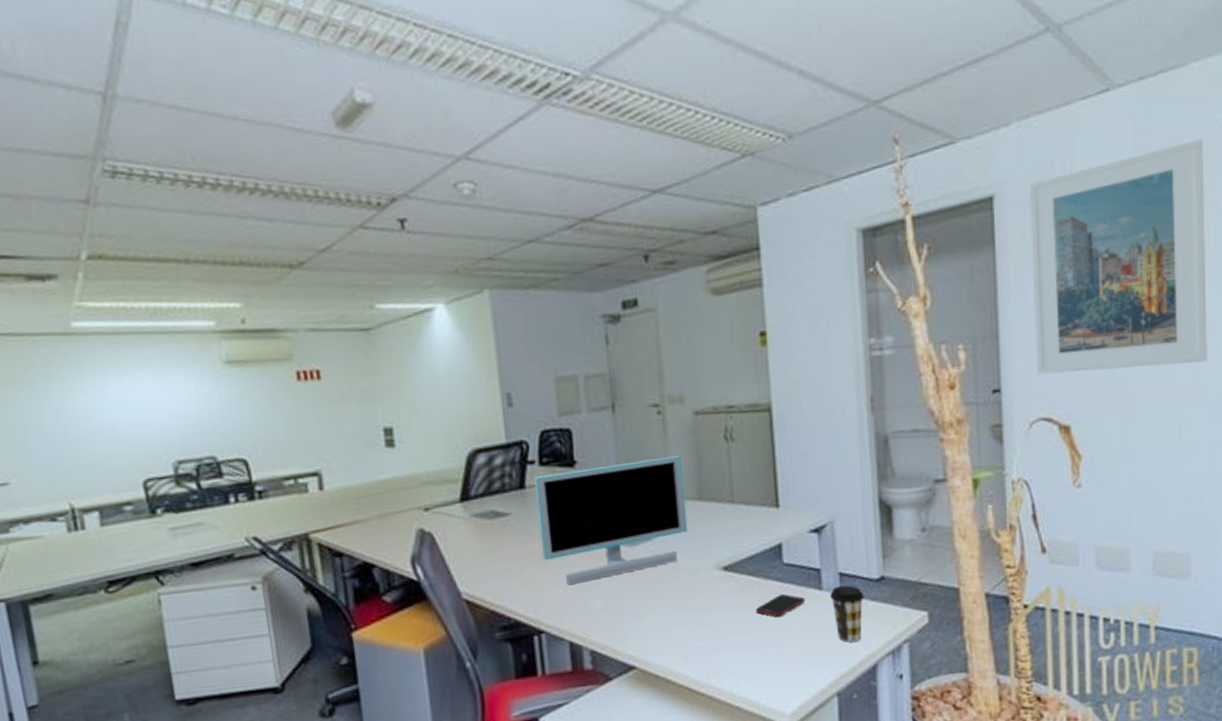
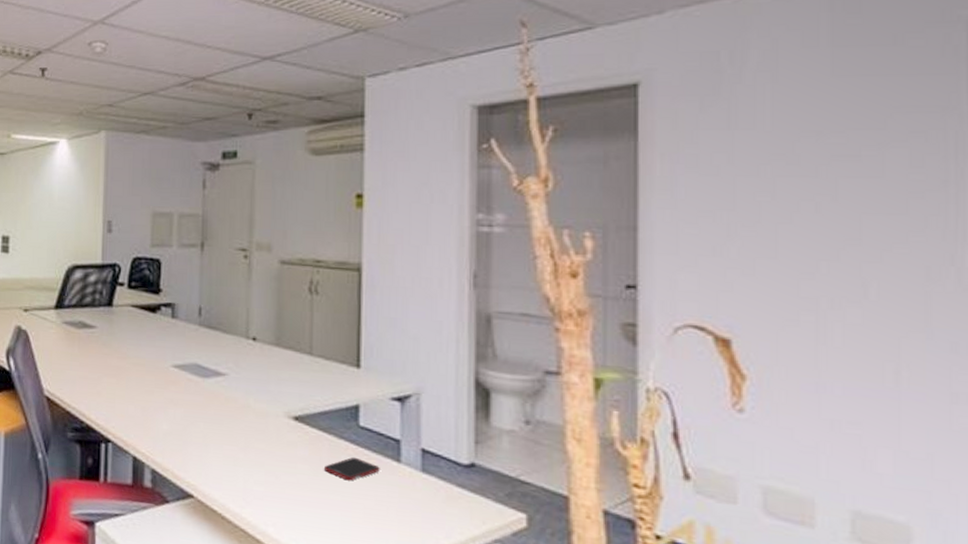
monitor: present [533,455,688,585] -> none [119,297,263,403]
coffee cup: present [830,585,864,642] -> none [409,462,449,528]
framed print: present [1029,139,1207,375] -> none [685,36,942,293]

